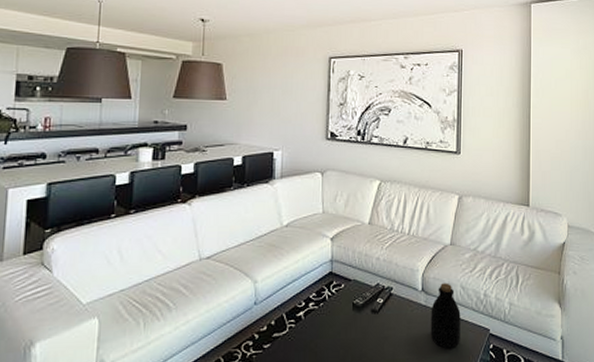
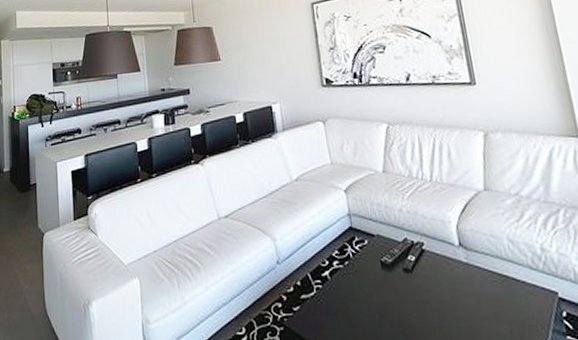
bottle: present [430,283,461,349] -> none [474,235,521,316]

